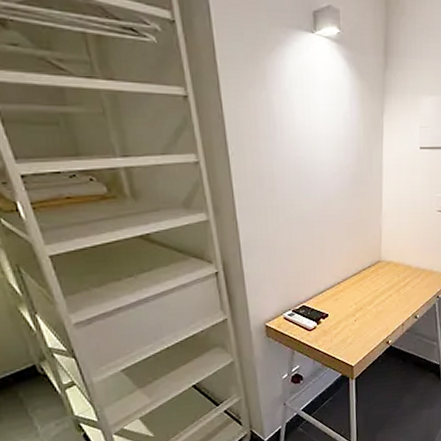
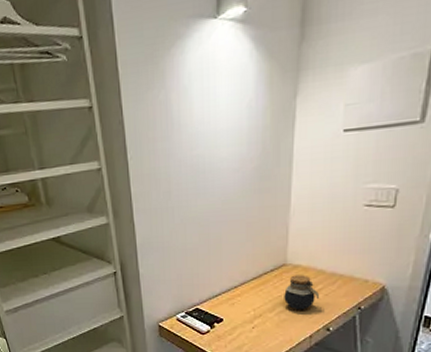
jar: none [380,270,409,302] -> present [284,275,320,310]

